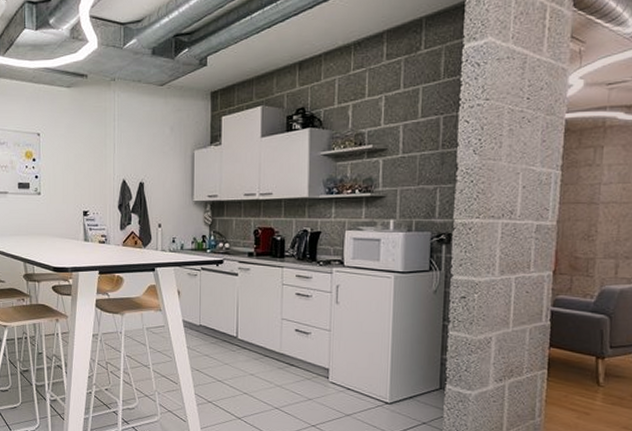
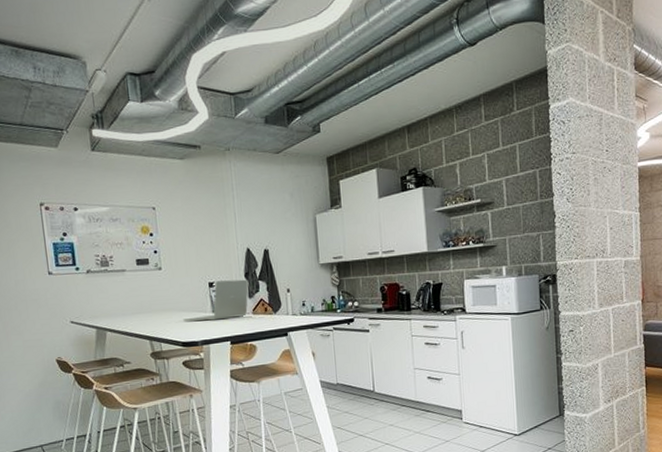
laptop: none [56,210,122,249] -> present [183,279,249,322]

